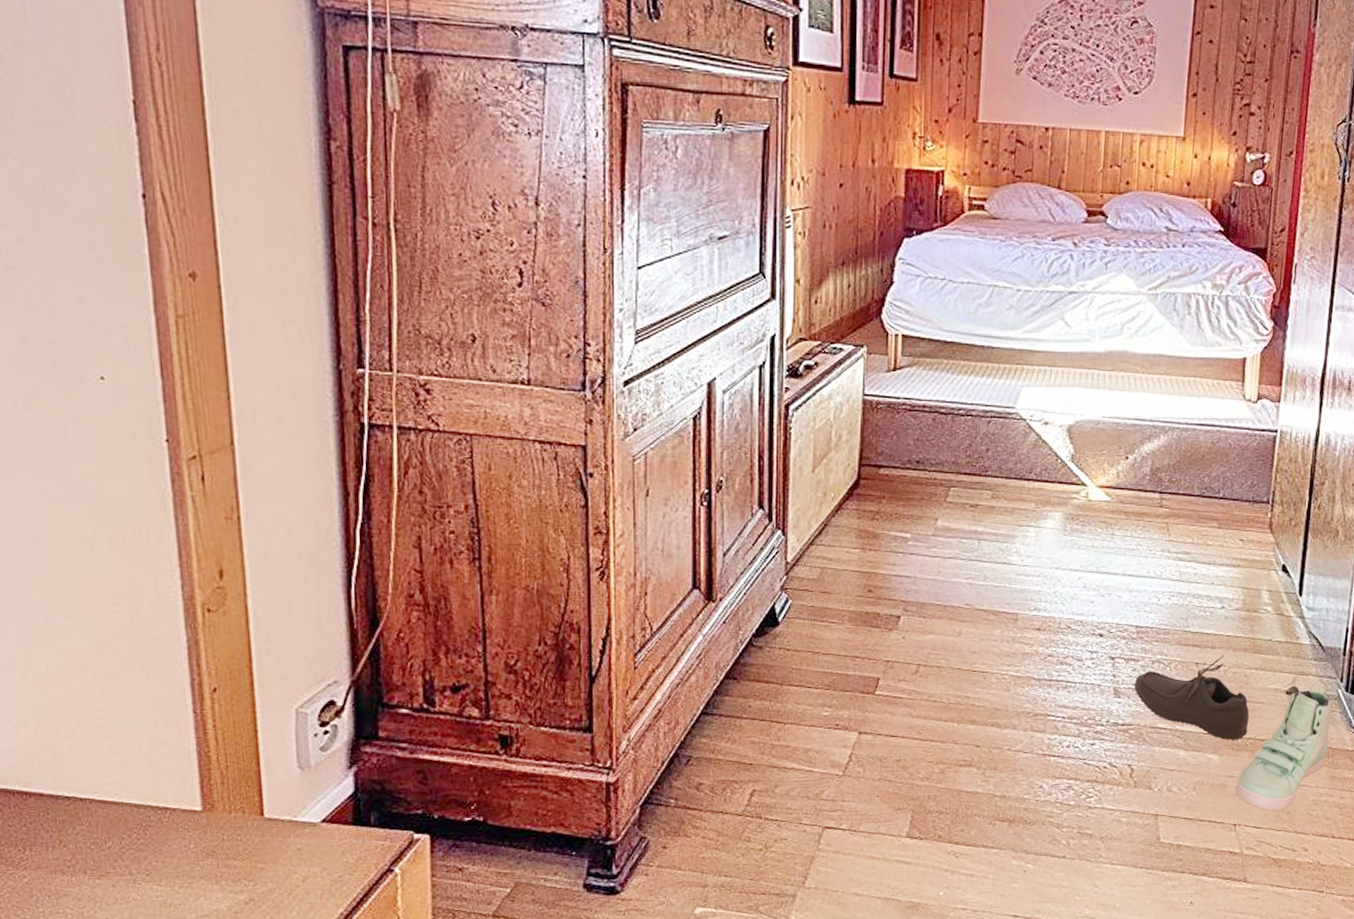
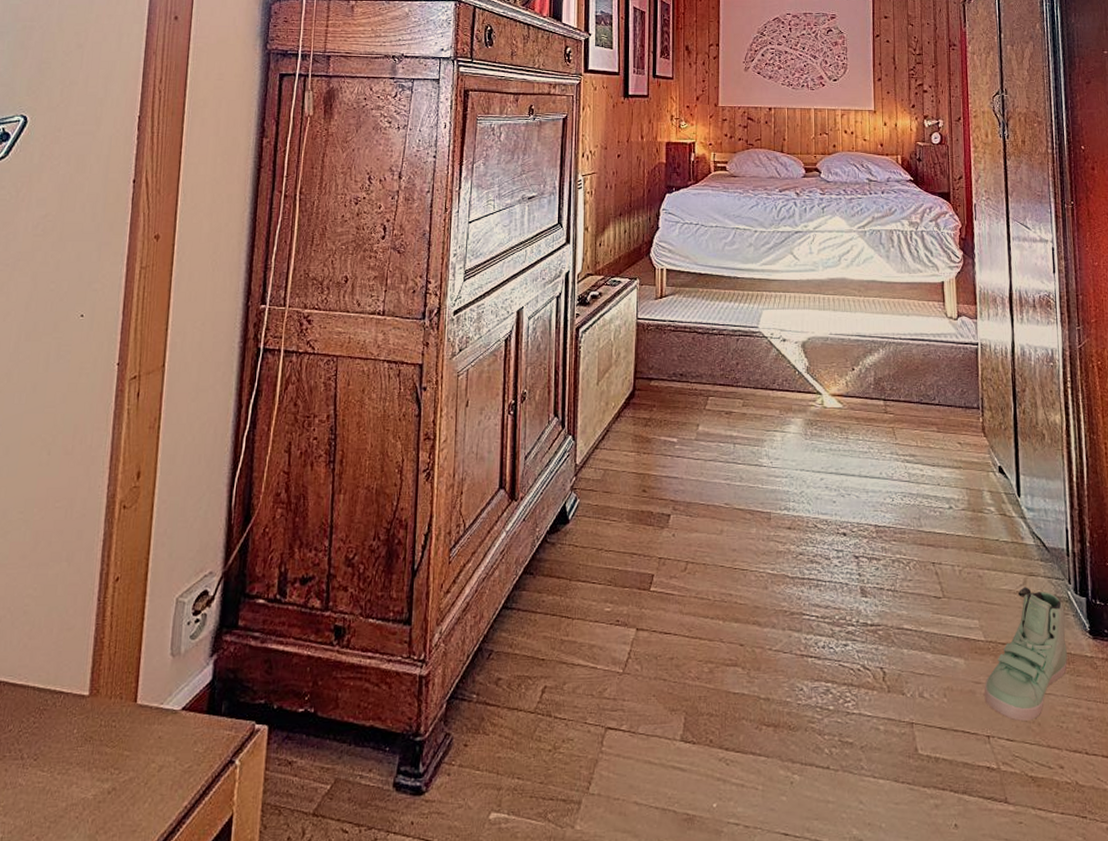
arctic: present [1134,654,1250,741] -> none [878,554,989,644]

